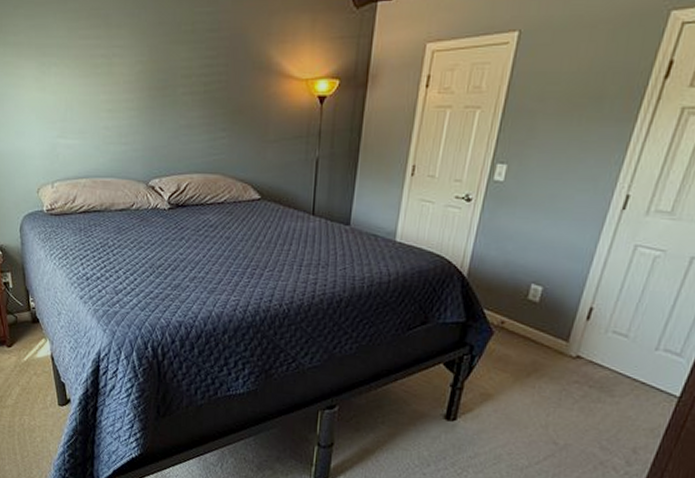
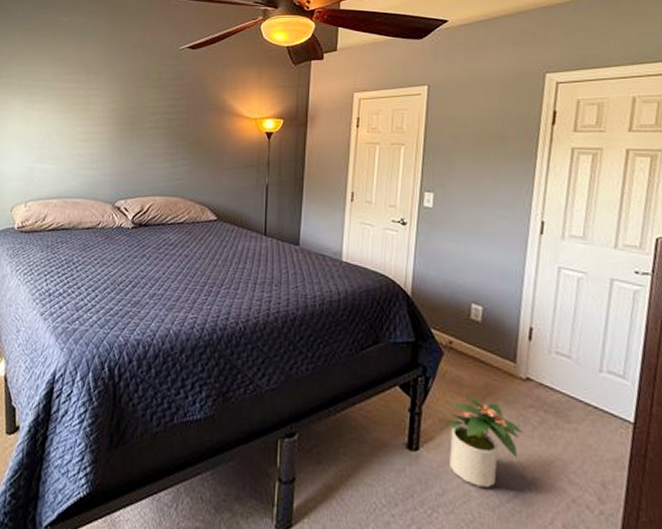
potted plant: none [481,371,564,452] -> present [440,394,524,488]

